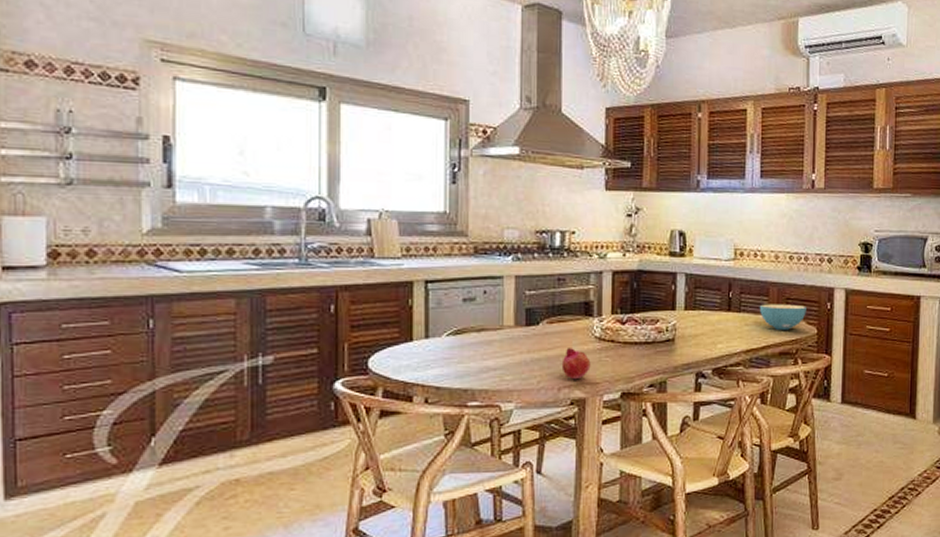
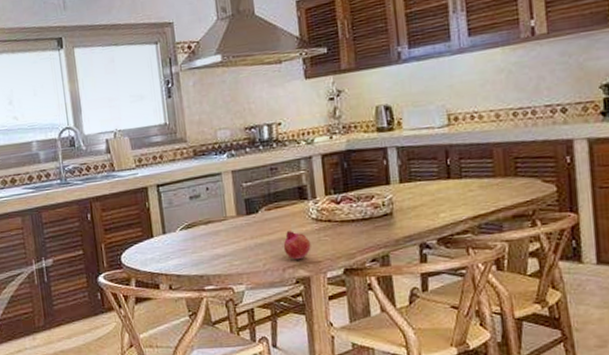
cereal bowl: present [759,304,806,330] -> none [482,163,541,192]

